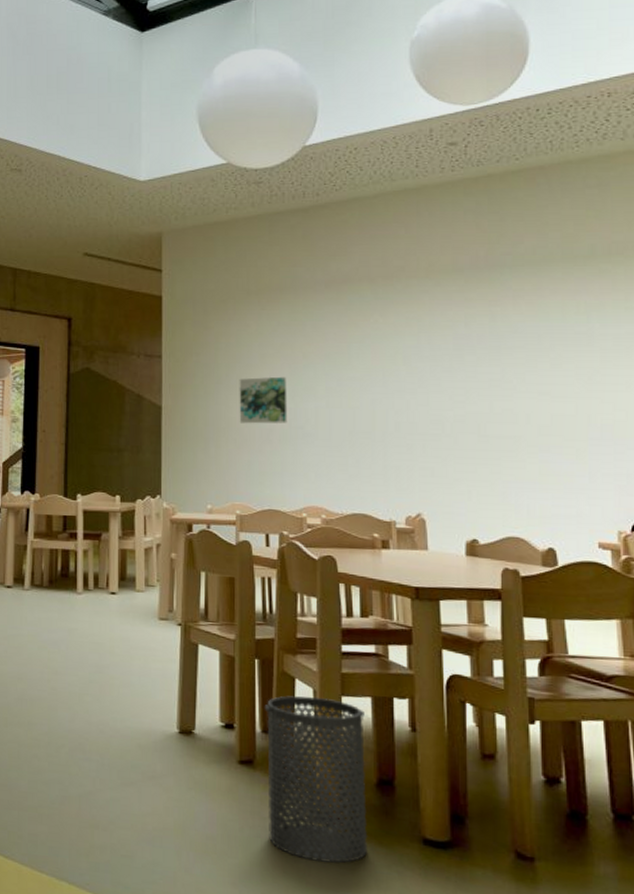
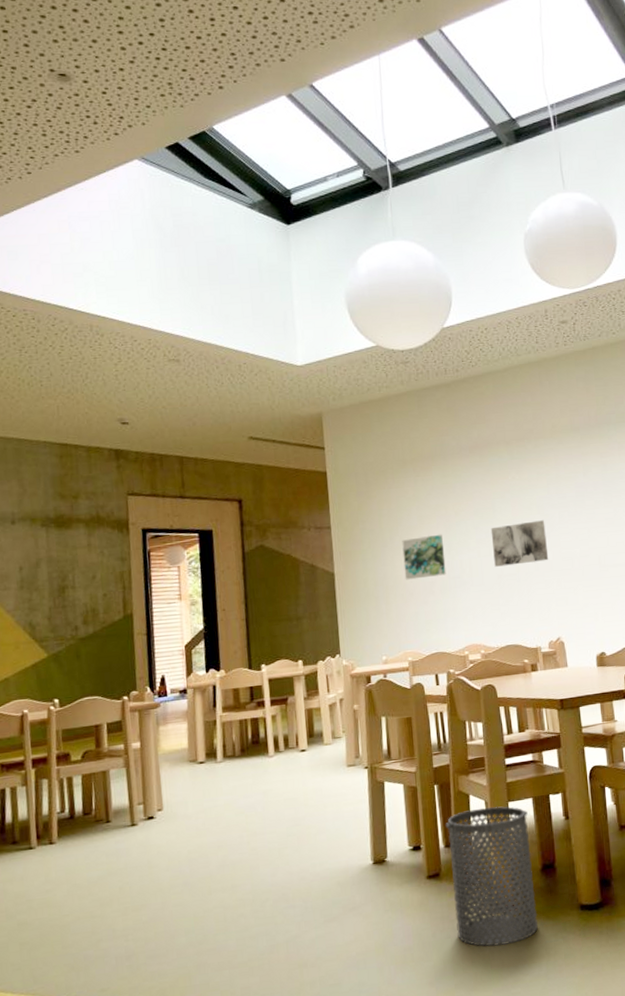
wall art: none [344,373,413,422] -> present [490,520,549,567]

